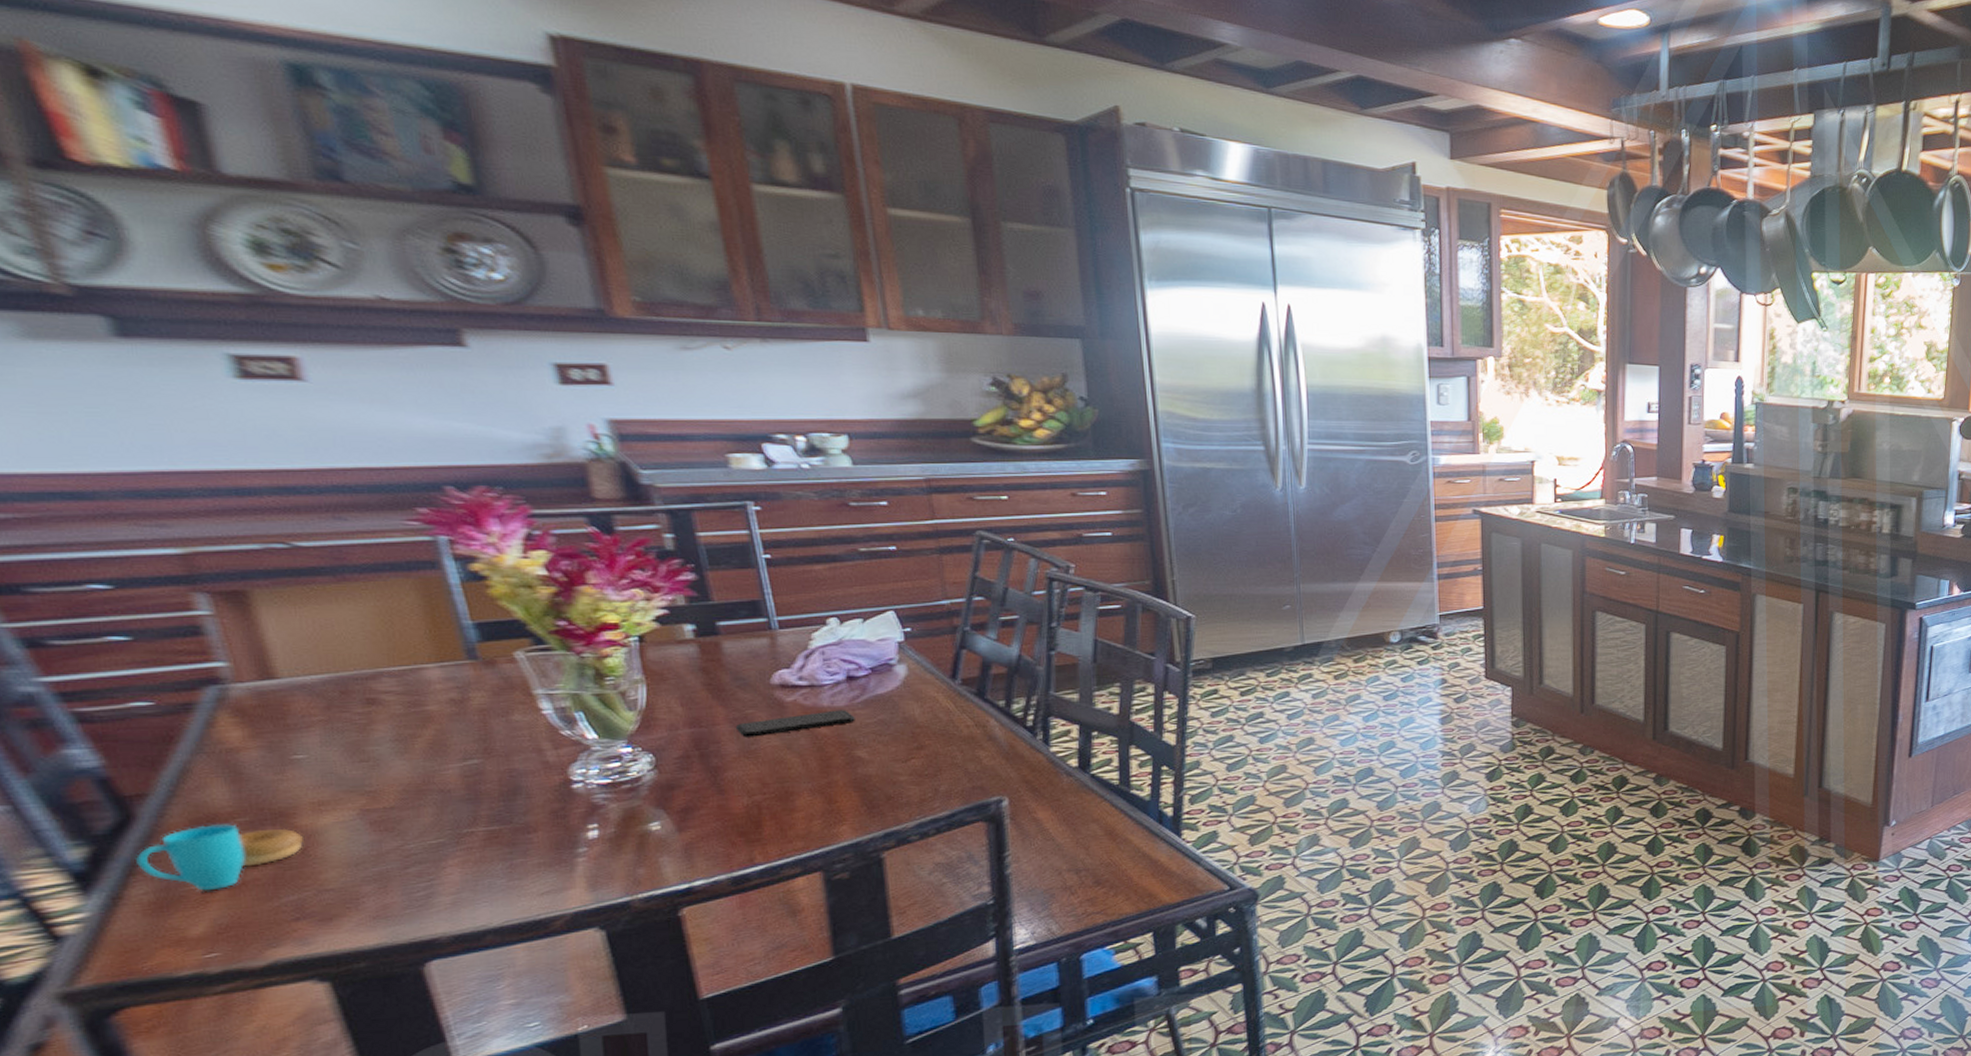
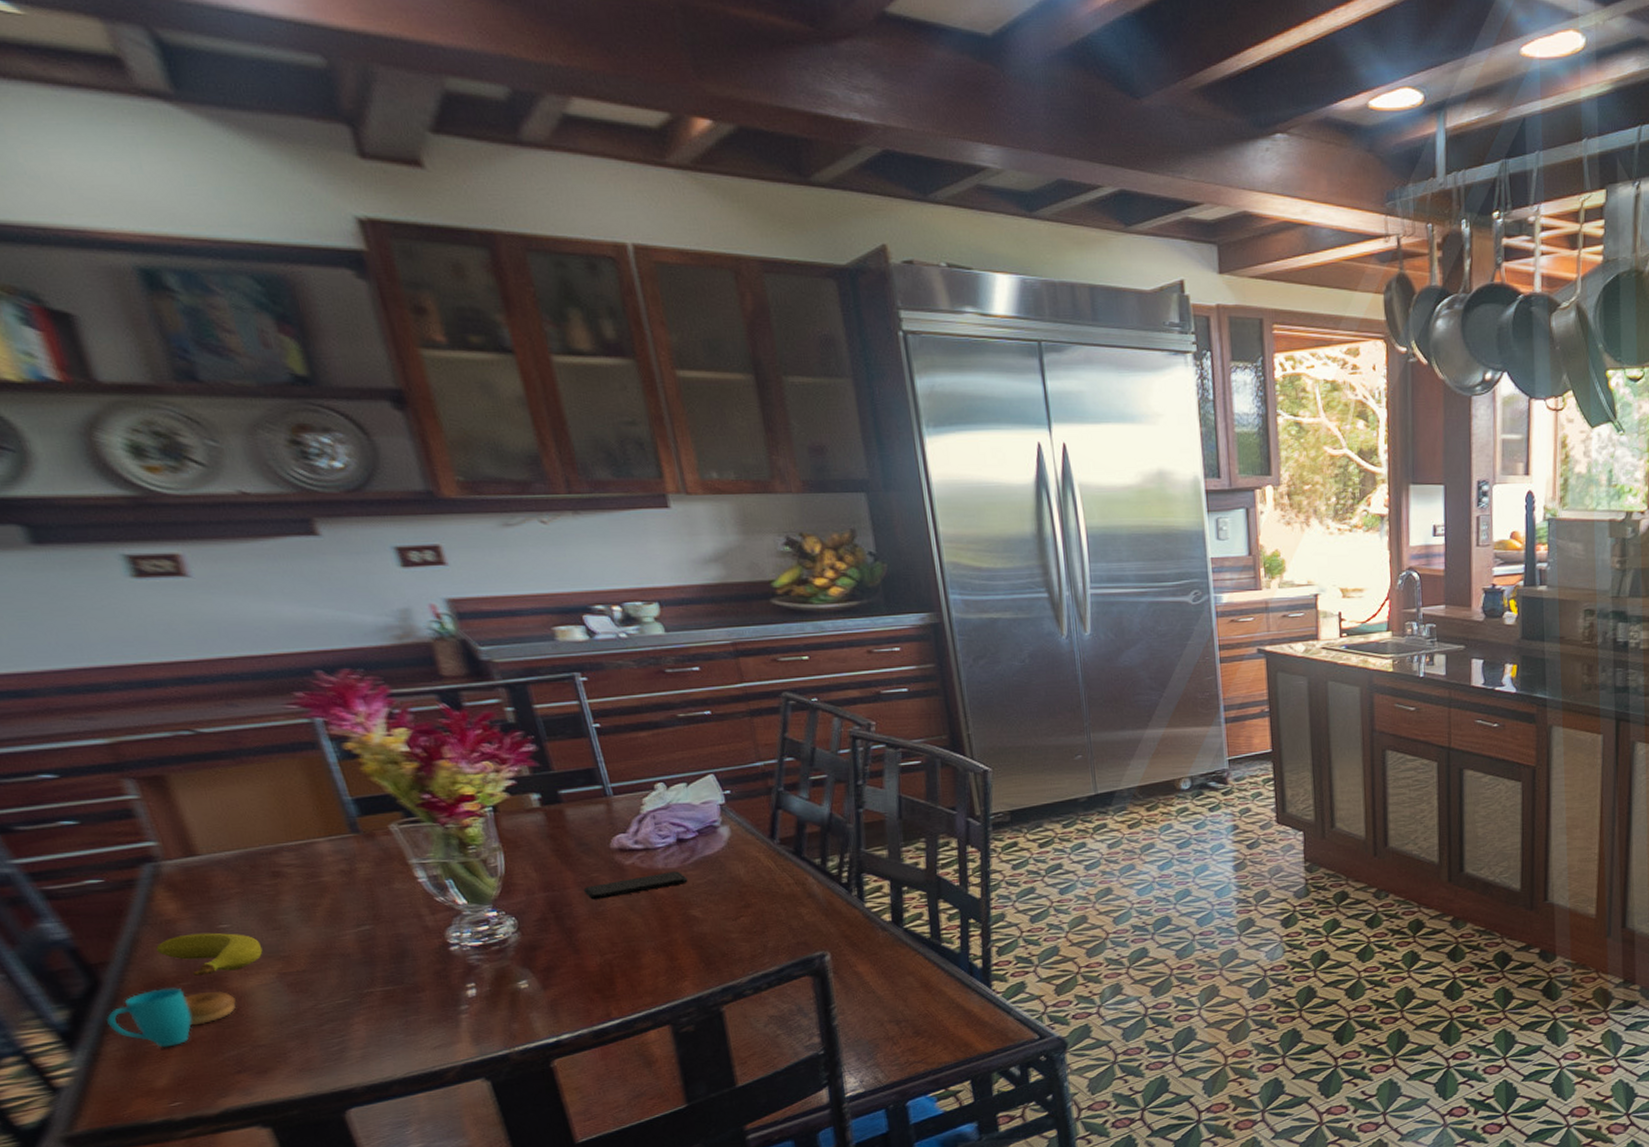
fruit: none [211,763,344,811] -> present [156,932,263,976]

